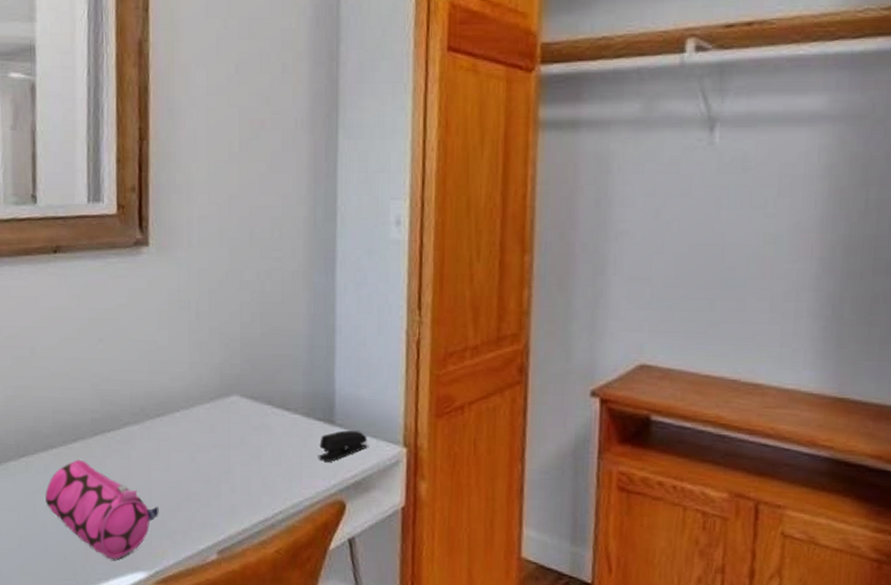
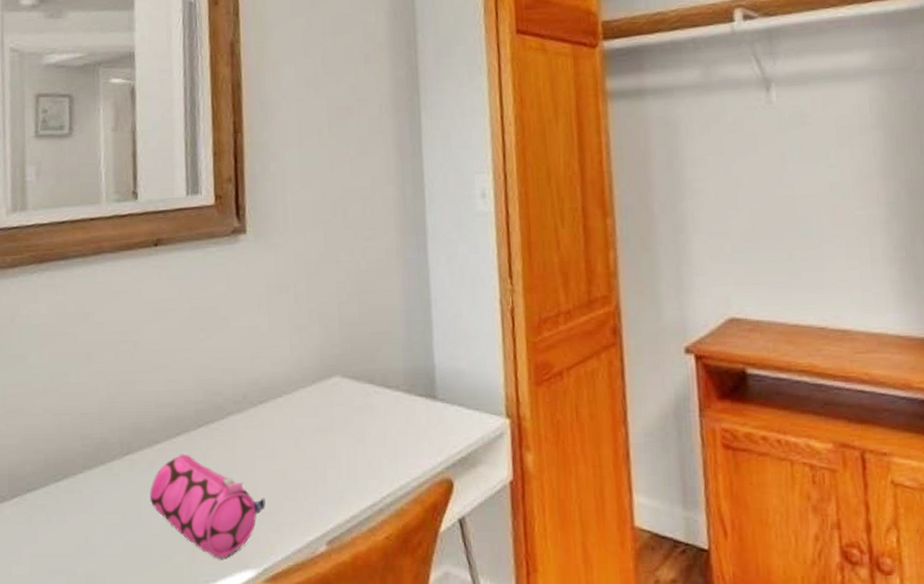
stapler: present [318,430,368,462] -> none [422,405,471,439]

